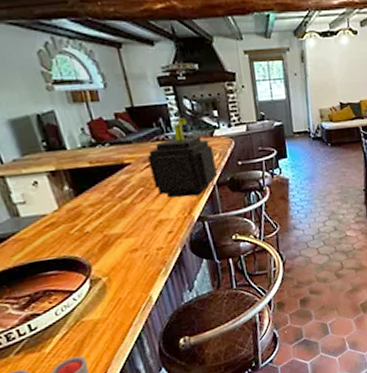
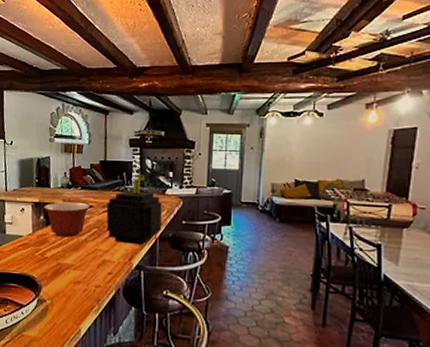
mixing bowl: none [65,161,128,206] -> present [44,202,90,238]

